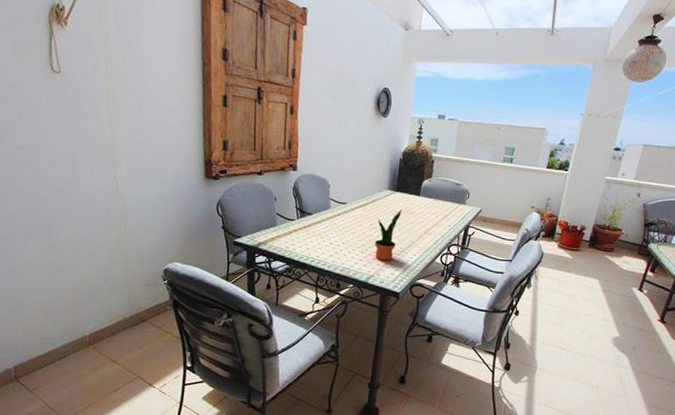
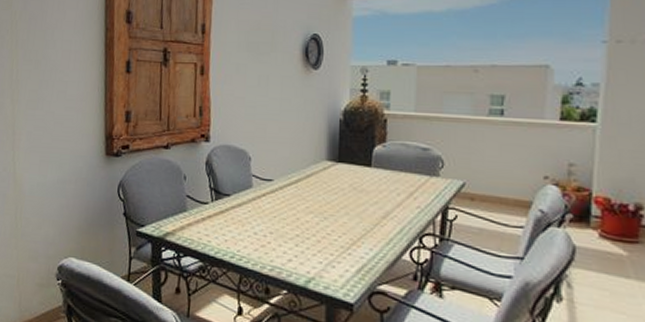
potted plant: present [375,209,403,261] -> none [314,186,349,258]

